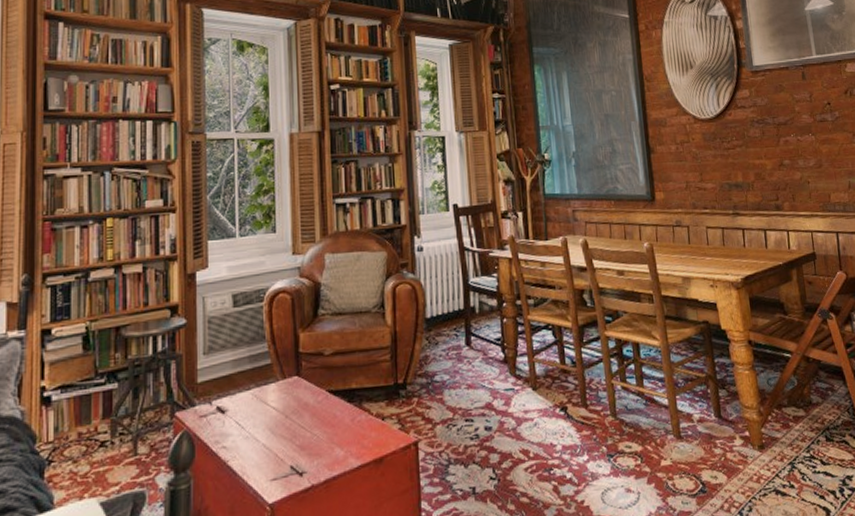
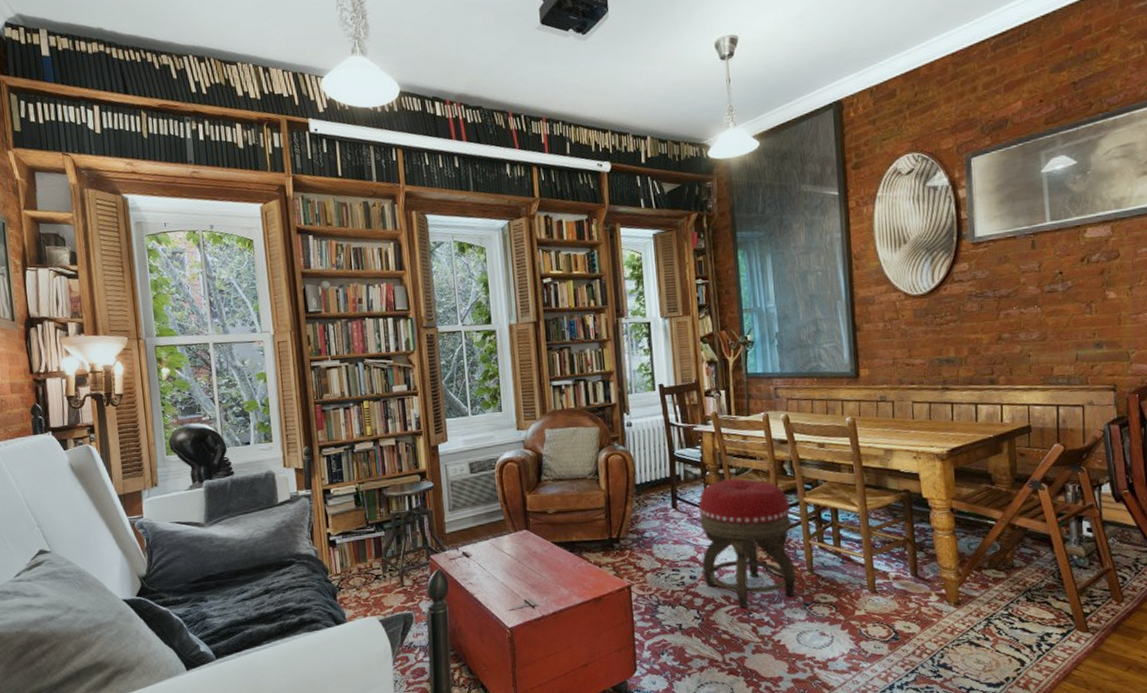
footstool: none [495,310,599,463] -> present [699,478,796,608]

